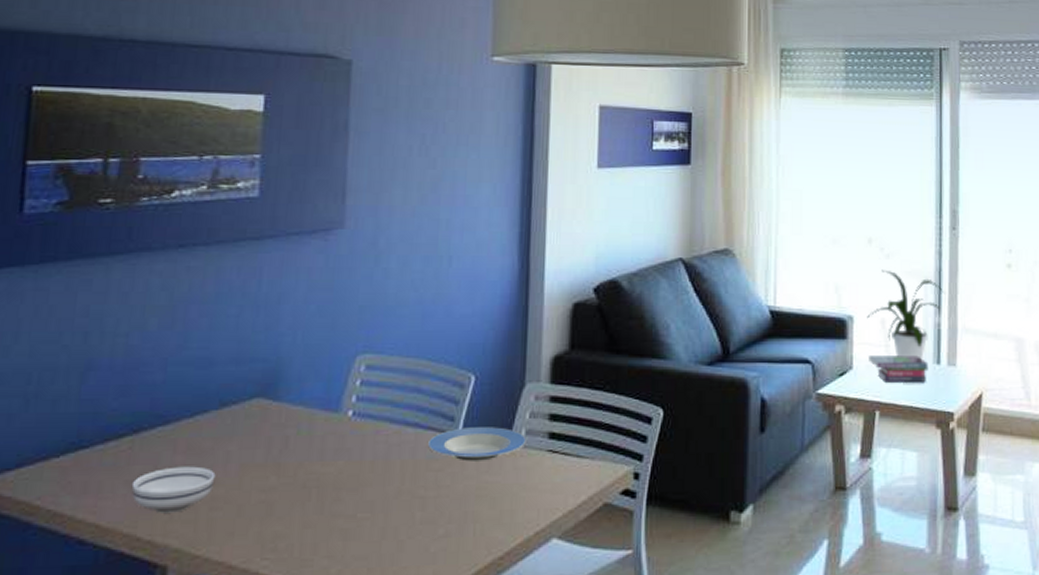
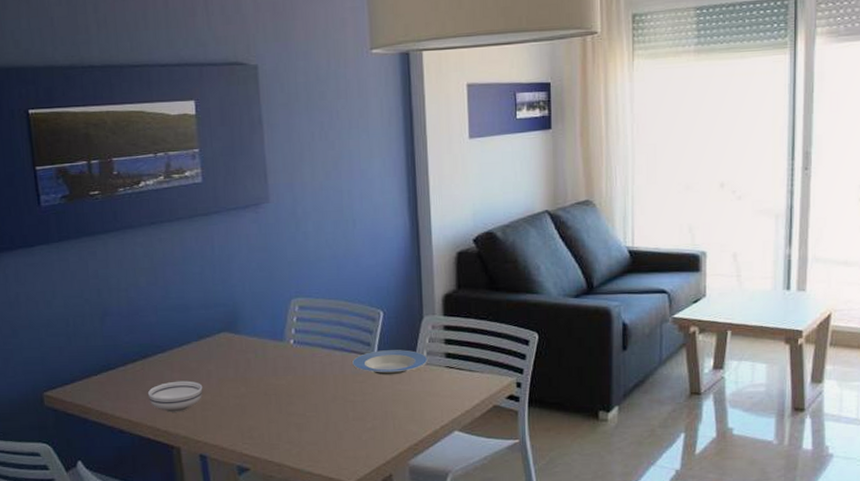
house plant: present [867,269,945,360] -> none [719,210,796,287]
books: present [868,355,929,382] -> none [721,283,779,307]

